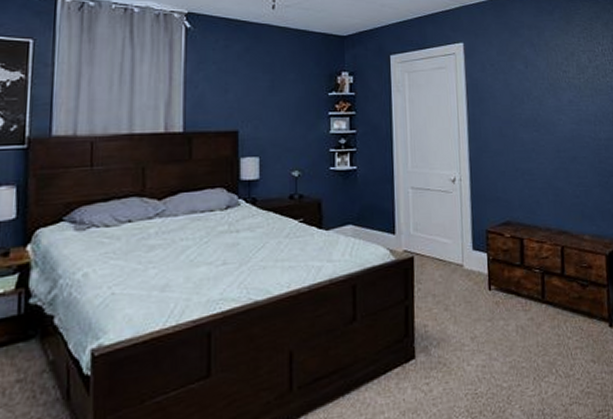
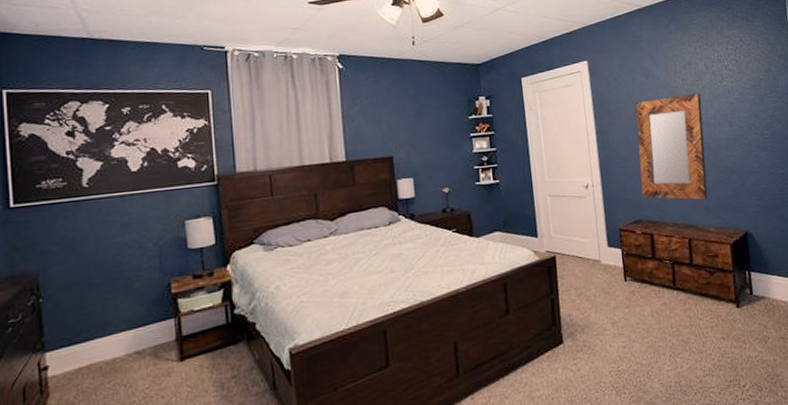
home mirror: none [512,88,585,204] -> present [635,93,708,200]

